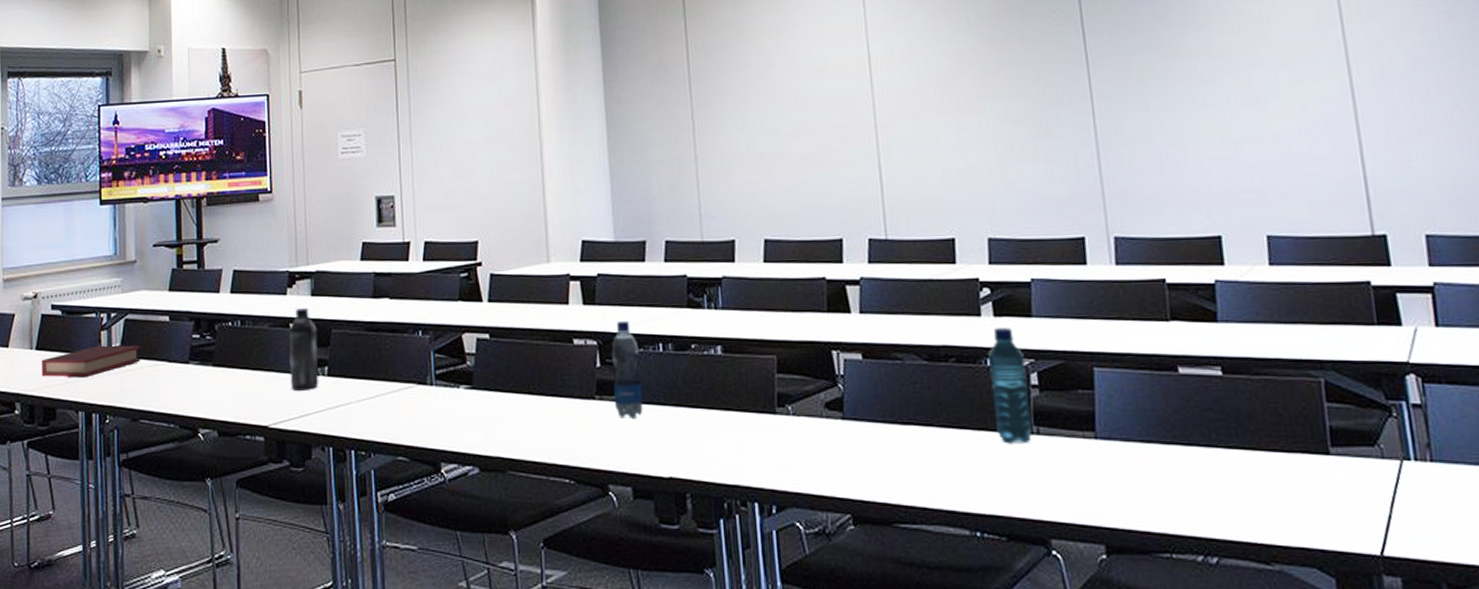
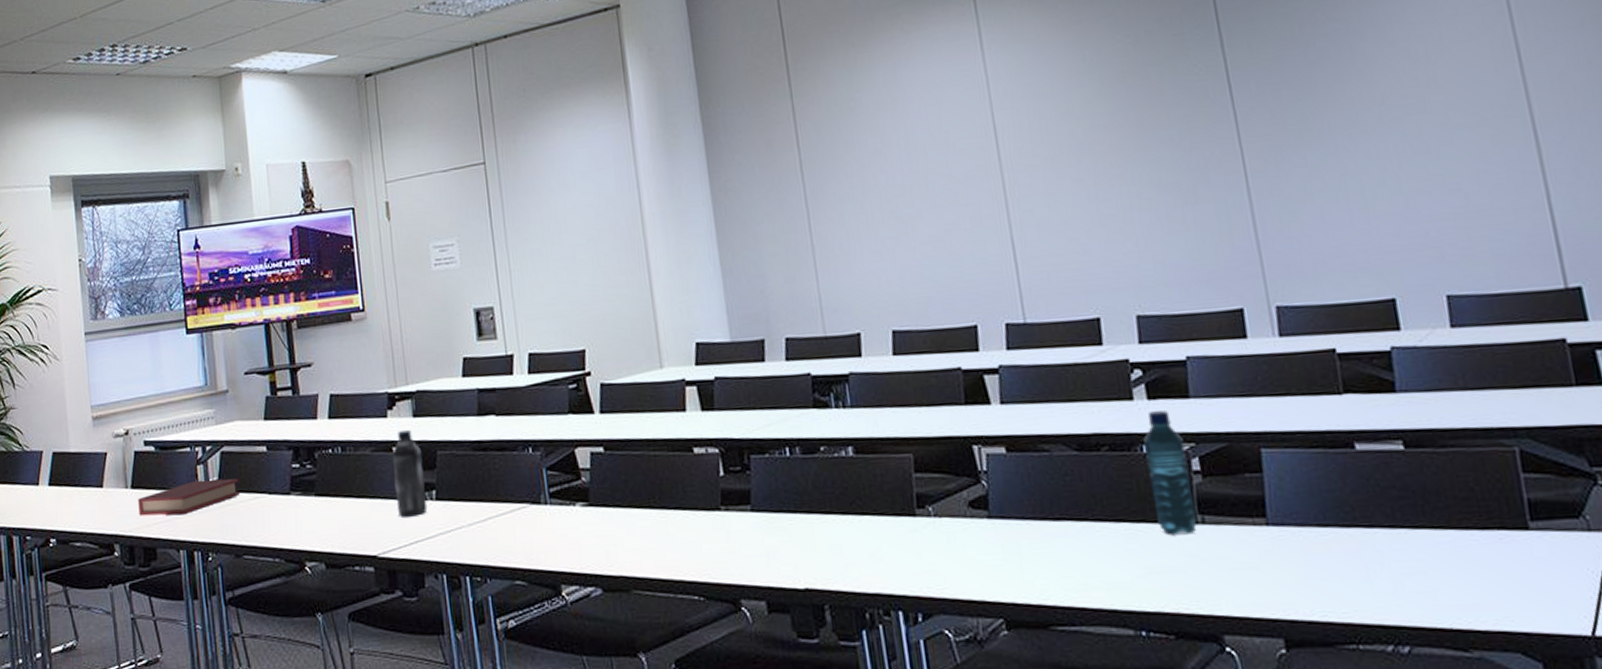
bottle: present [611,320,643,418] -> none [734,425,773,529]

